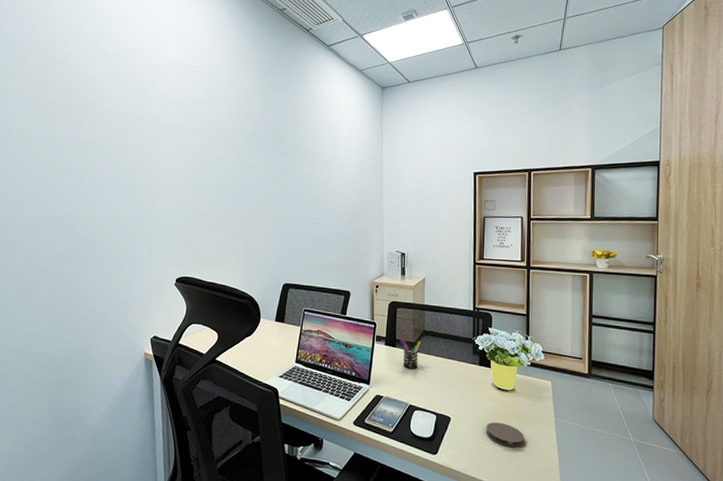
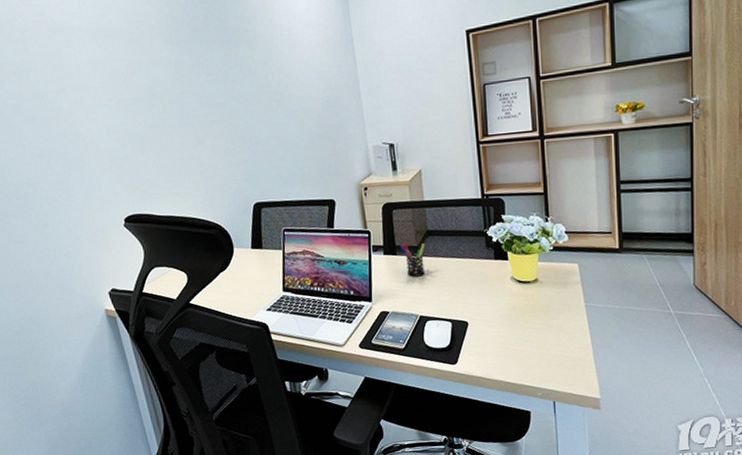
coaster: present [486,422,525,448] -> none [509,318,554,343]

